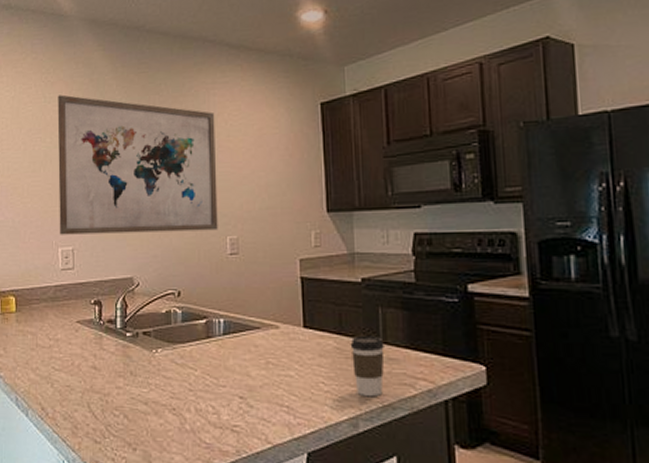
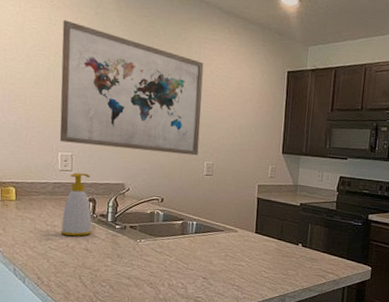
soap bottle: none [64,270,100,352] -> present [60,172,92,237]
coffee cup: present [350,335,385,396] -> none [286,242,310,282]

